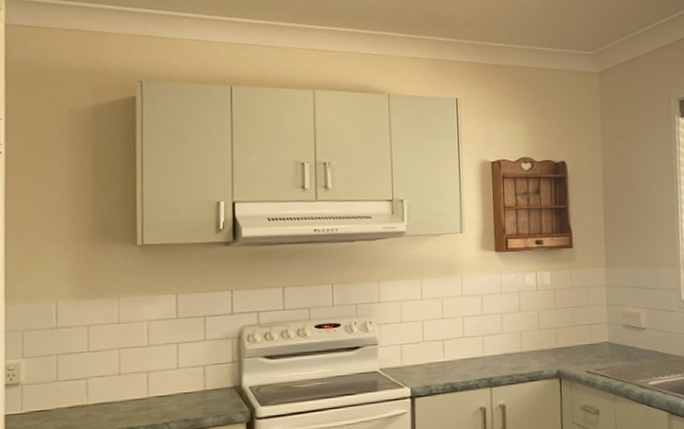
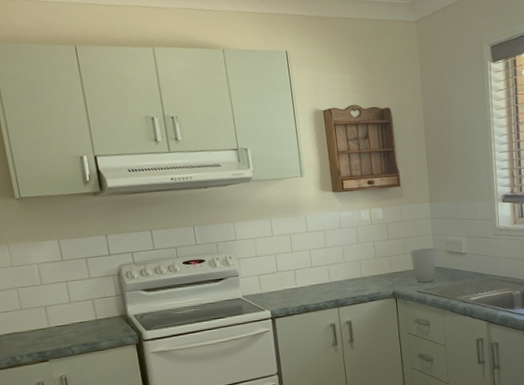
cup: none [580,320,611,361] -> present [410,248,437,283]

